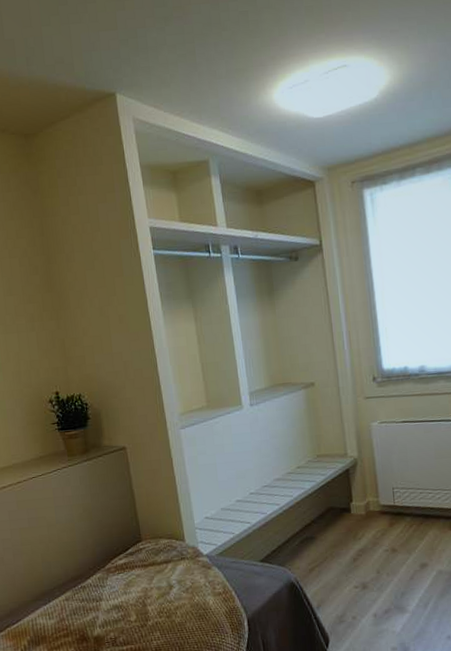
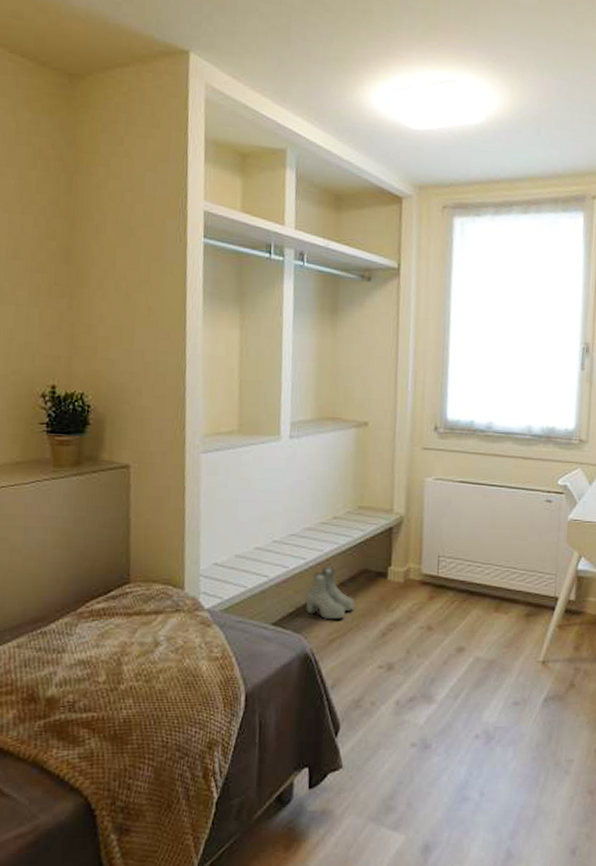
boots: none [284,508,327,553] -> present [305,566,355,620]

